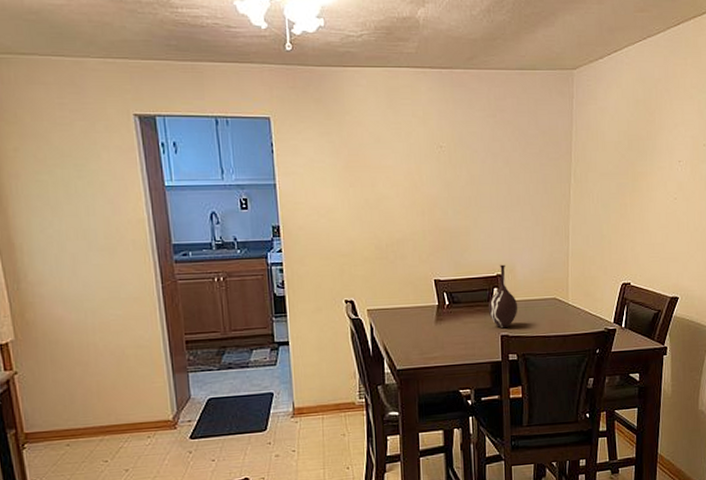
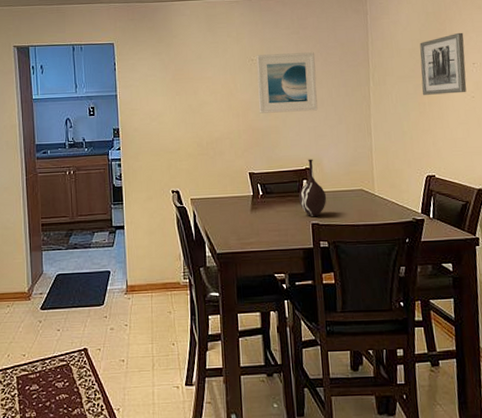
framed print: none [445,140,513,211] -> present [256,52,318,114]
wall art: none [624,125,673,195] -> present [419,32,467,95]

